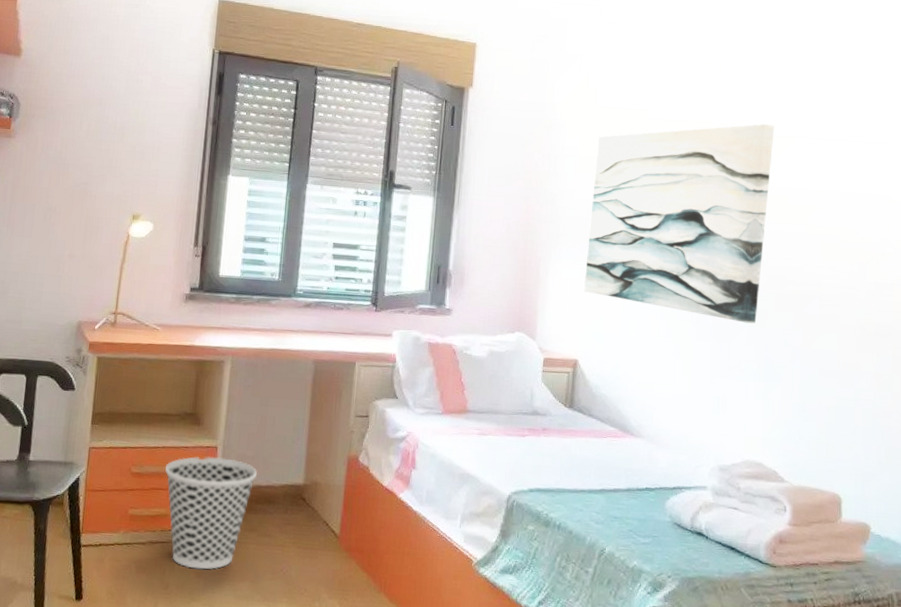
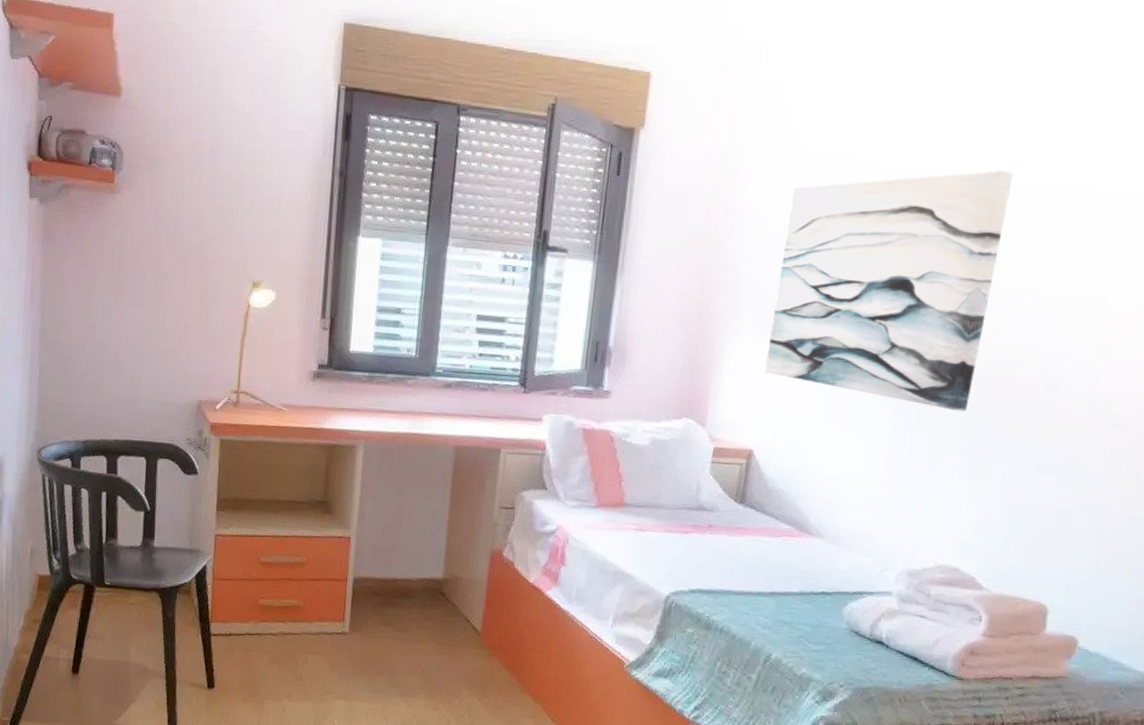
wastebasket: present [164,456,257,570] -> none [295,547,393,663]

